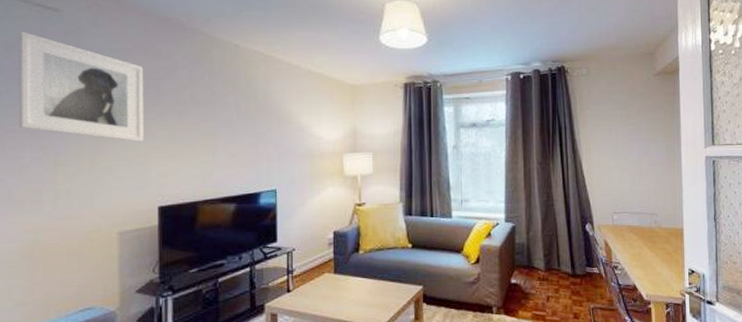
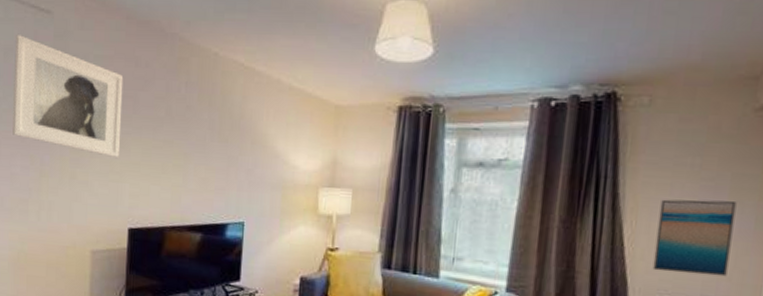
wall art: none [604,139,654,193] -> present [652,199,737,277]

